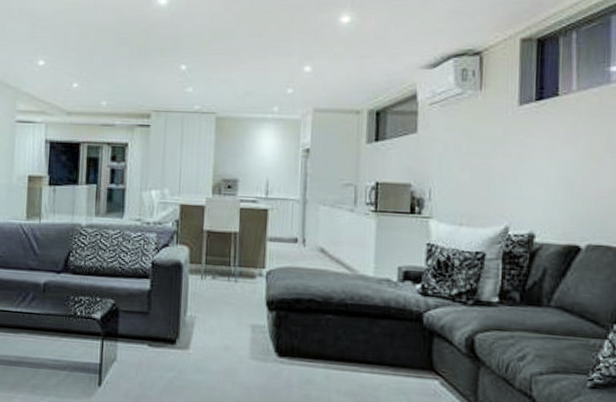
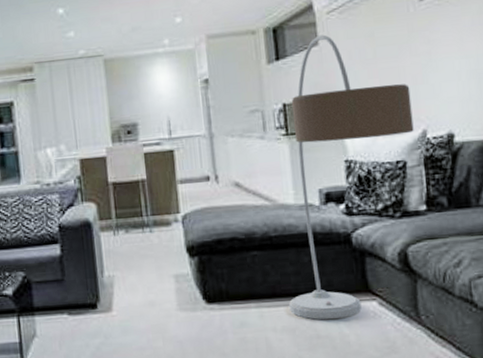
floor lamp: none [354,124,498,392] -> present [288,34,414,320]

